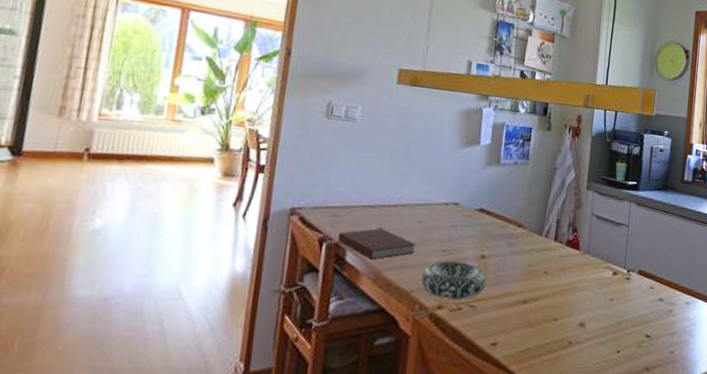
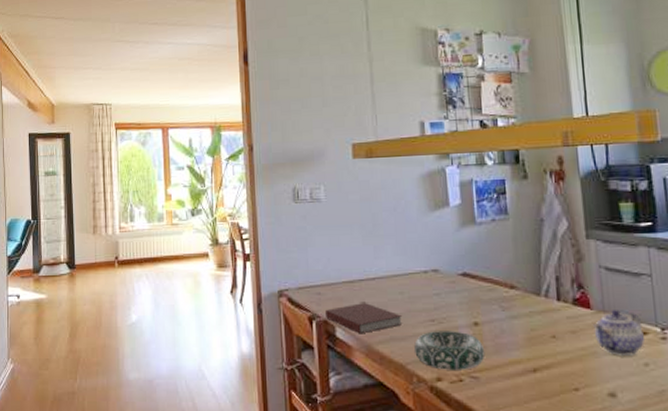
teapot: none [577,252,615,292] -> present [593,310,644,355]

